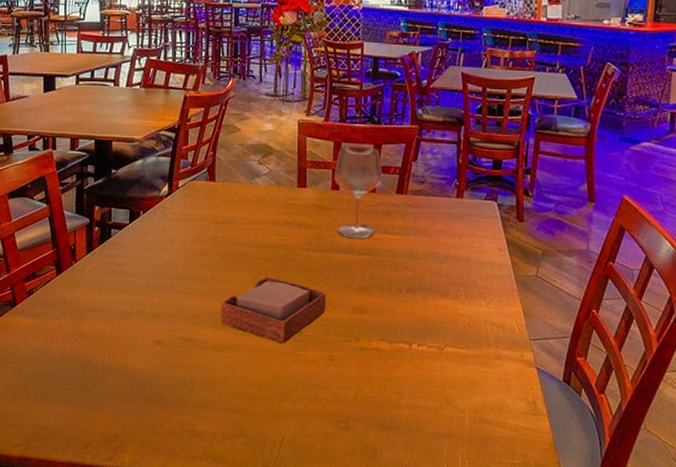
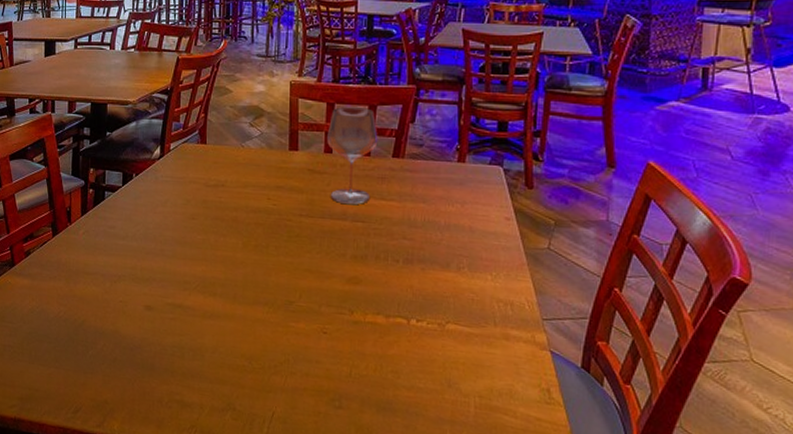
napkin holder: present [220,277,327,343] -> none [210,243,319,313]

